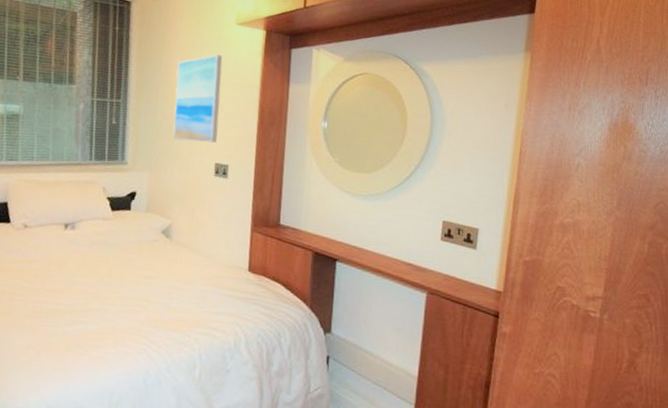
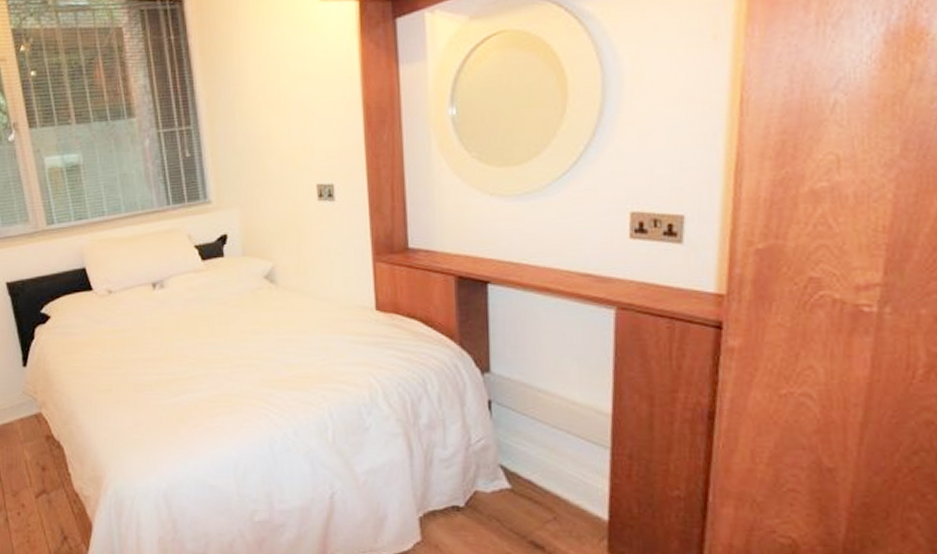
wall art: present [173,54,223,143] -> none [251,45,316,164]

